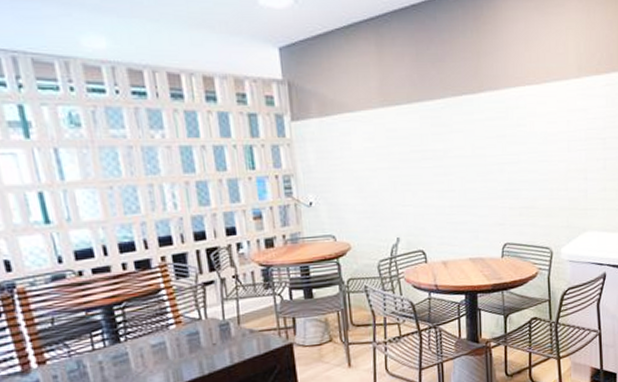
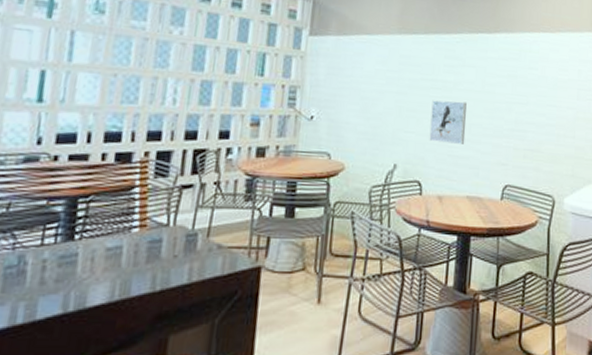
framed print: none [425,168,462,212] -> present [429,100,467,145]

